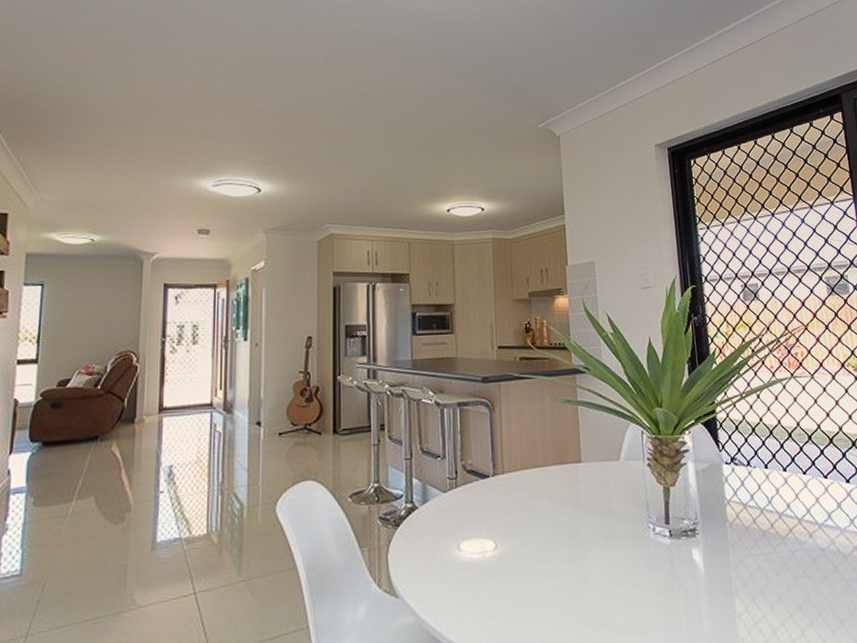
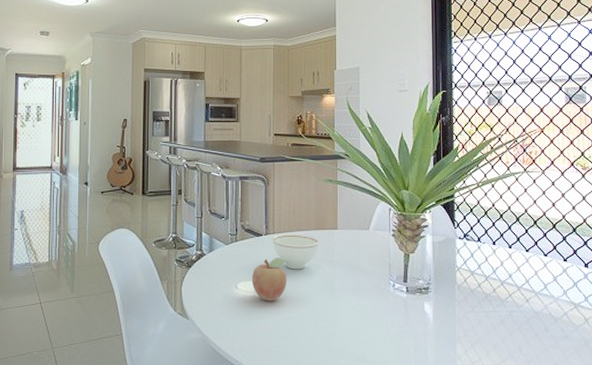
fruit: none [478,503,524,564] -> present [251,257,287,301]
bowl: none [501,471,561,519] -> present [272,233,320,270]

